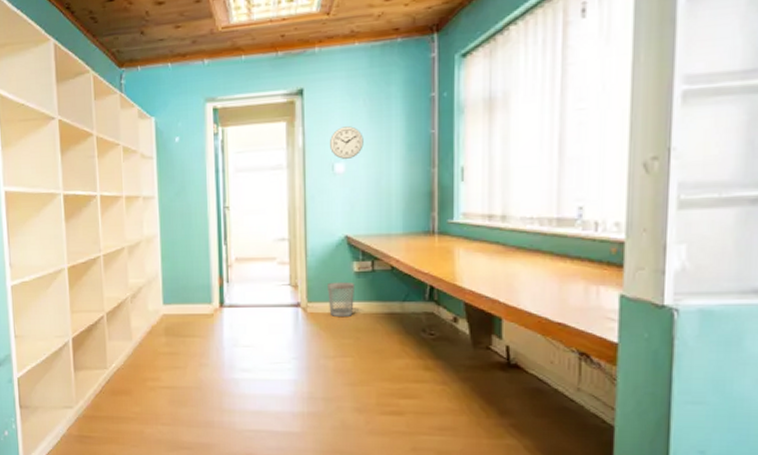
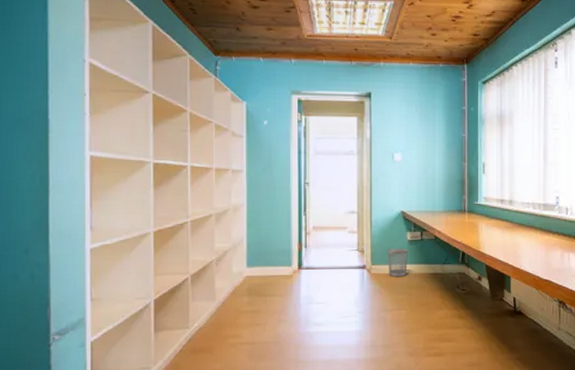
wall clock: present [330,126,364,159] -> none [391,125,416,150]

